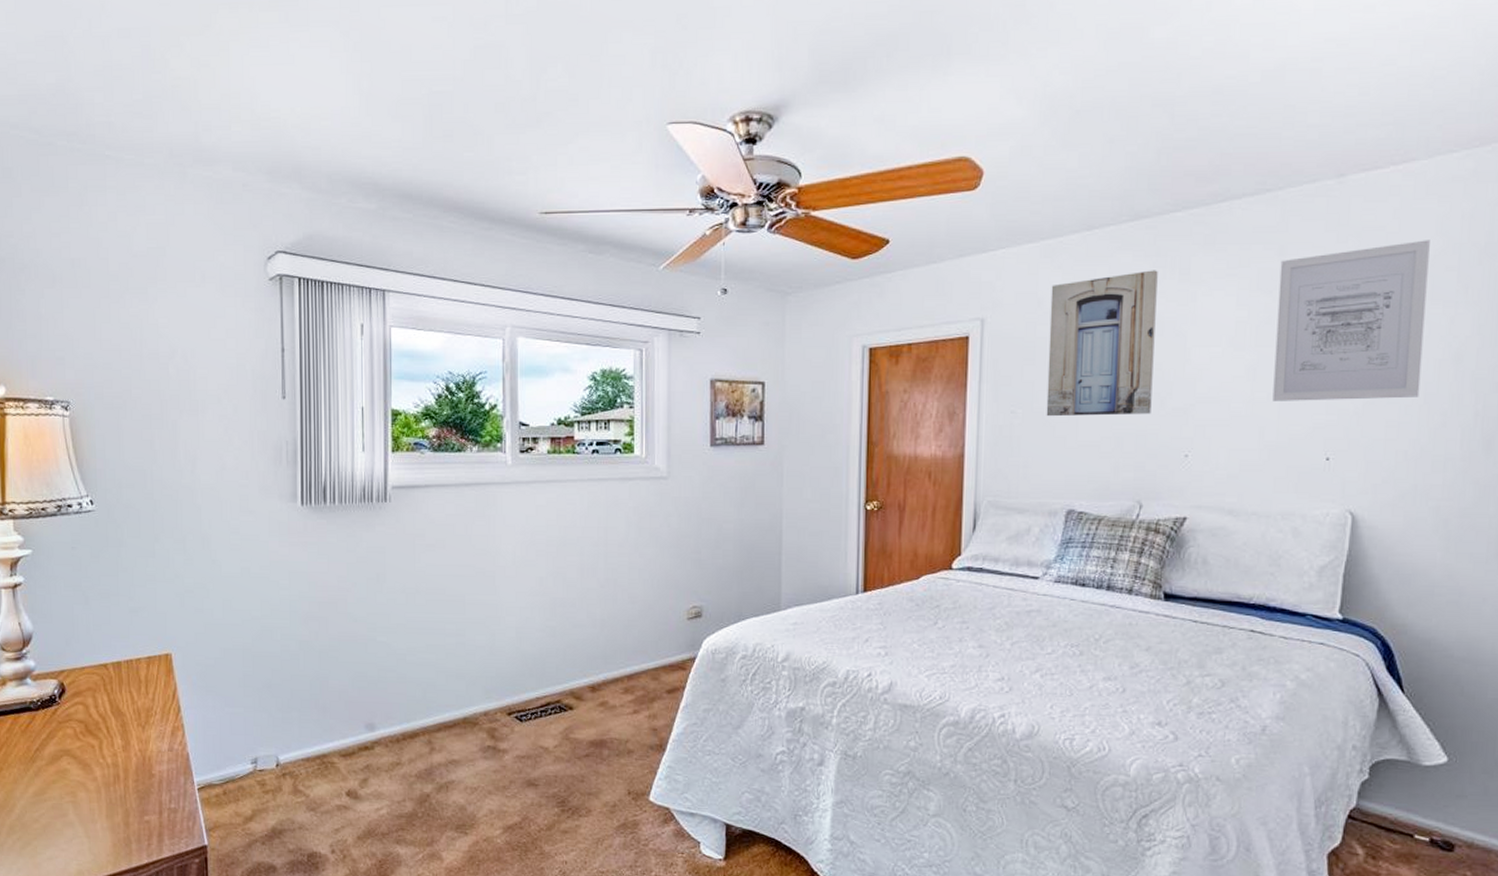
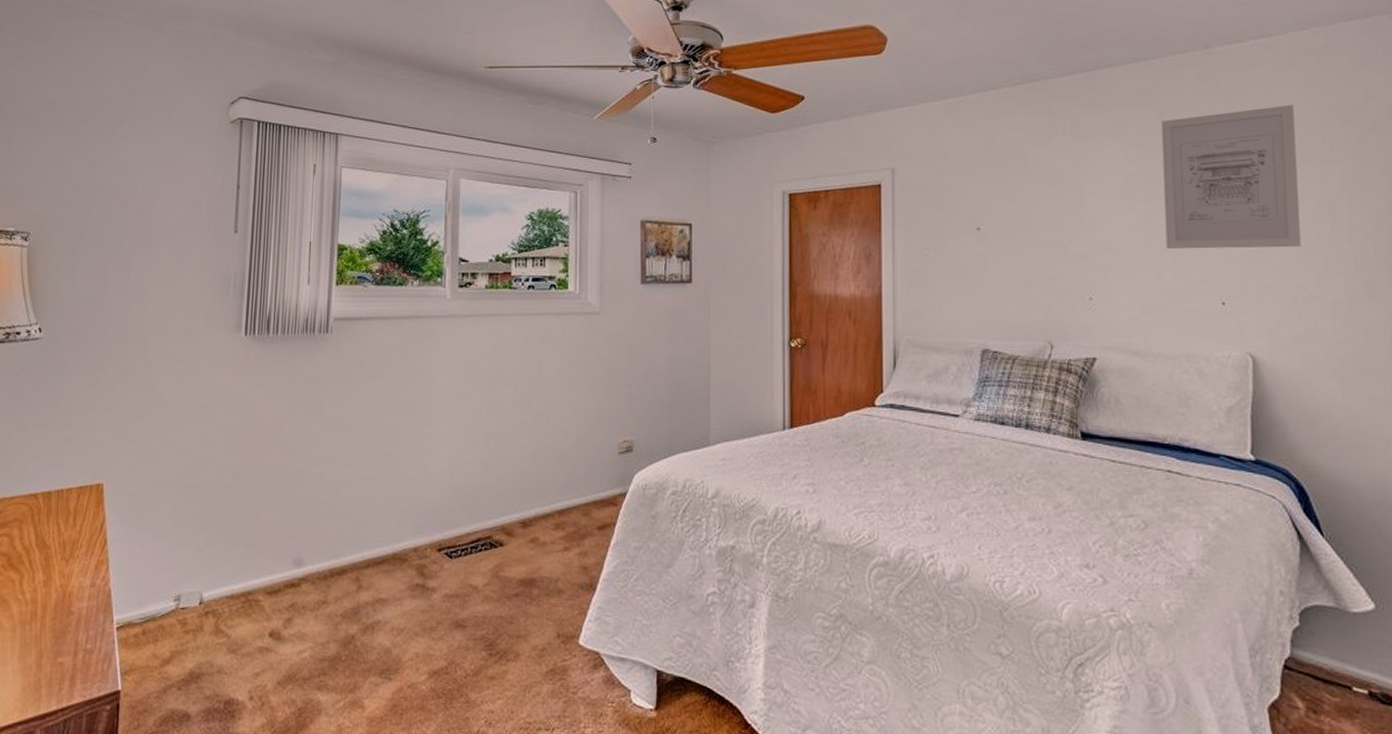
wall art: present [1046,270,1158,417] -> none [954,127,1055,260]

